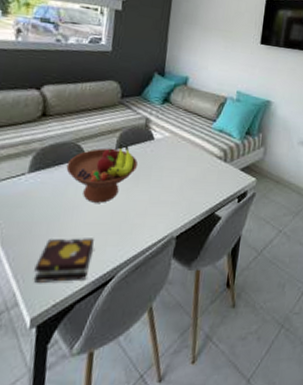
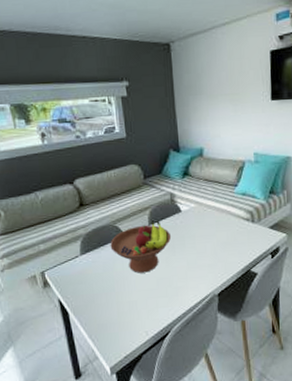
book: present [33,238,94,283] -> none [104,302,148,341]

